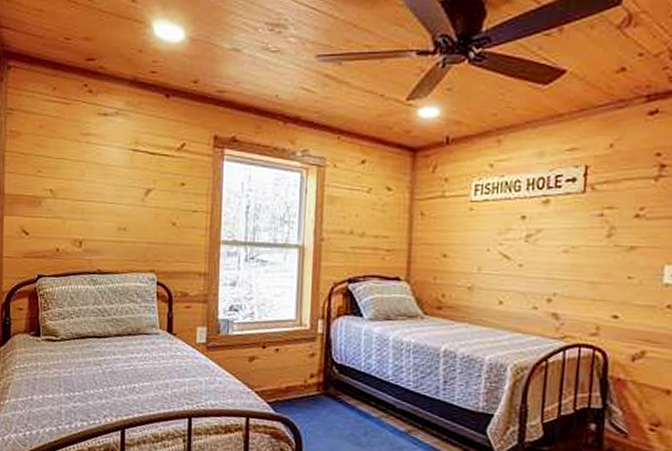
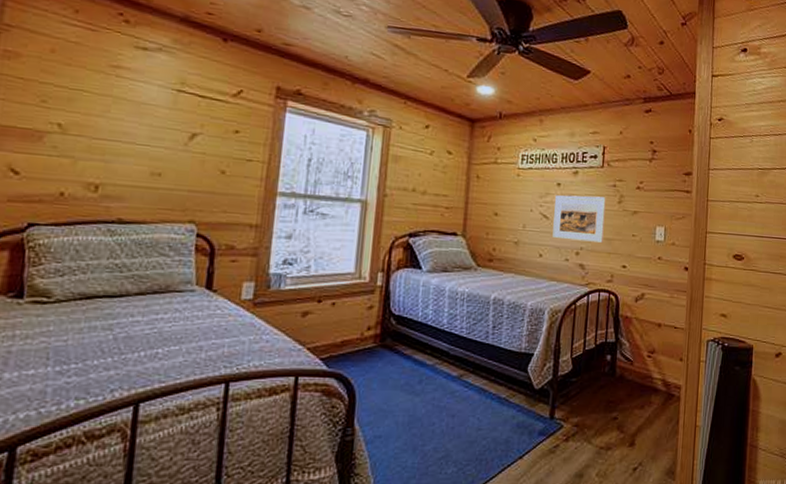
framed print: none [516,229,589,287] -> present [552,195,606,243]

